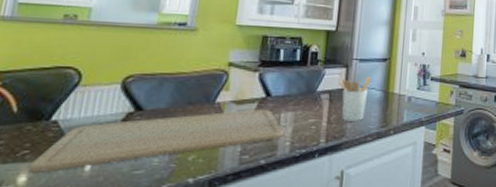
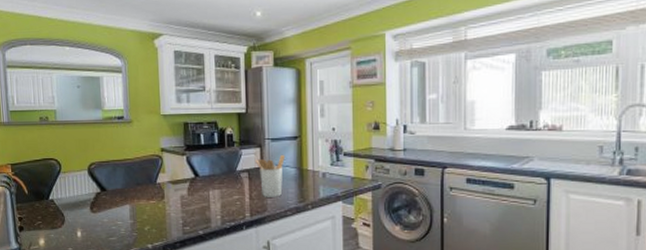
chopping board: present [29,110,285,173] -> none [44,188,215,237]

